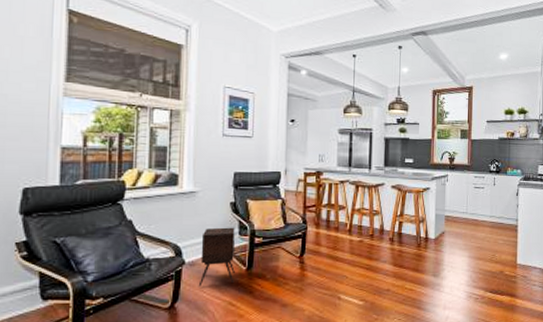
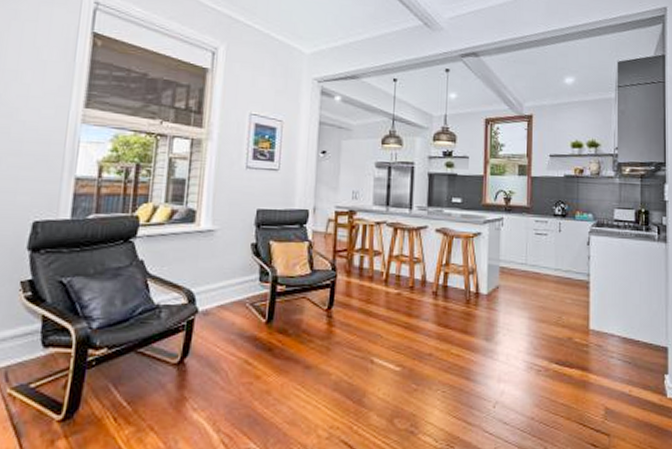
side table: present [198,227,236,288] -> none [211,271,255,341]

